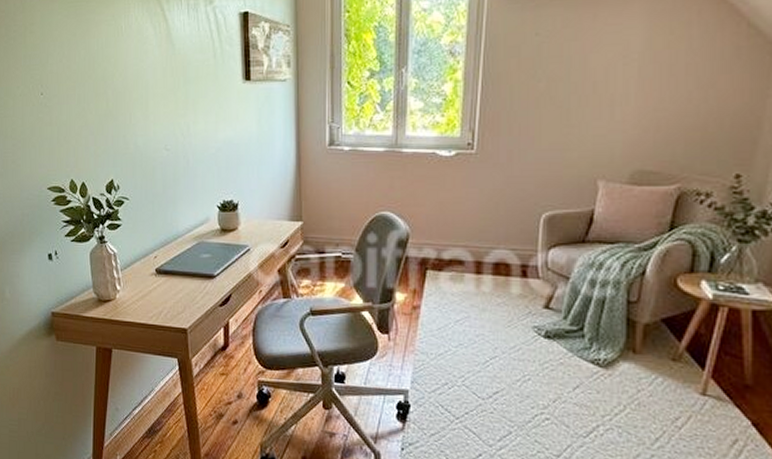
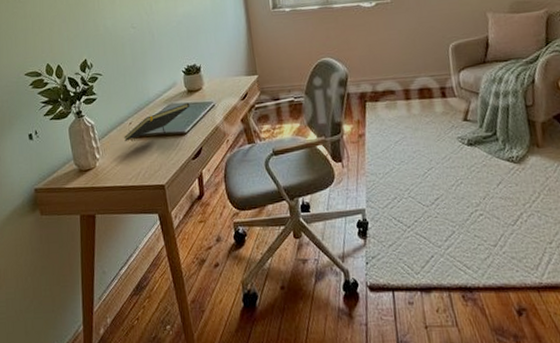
notepad: none [147,242,222,276] -> present [123,102,190,141]

